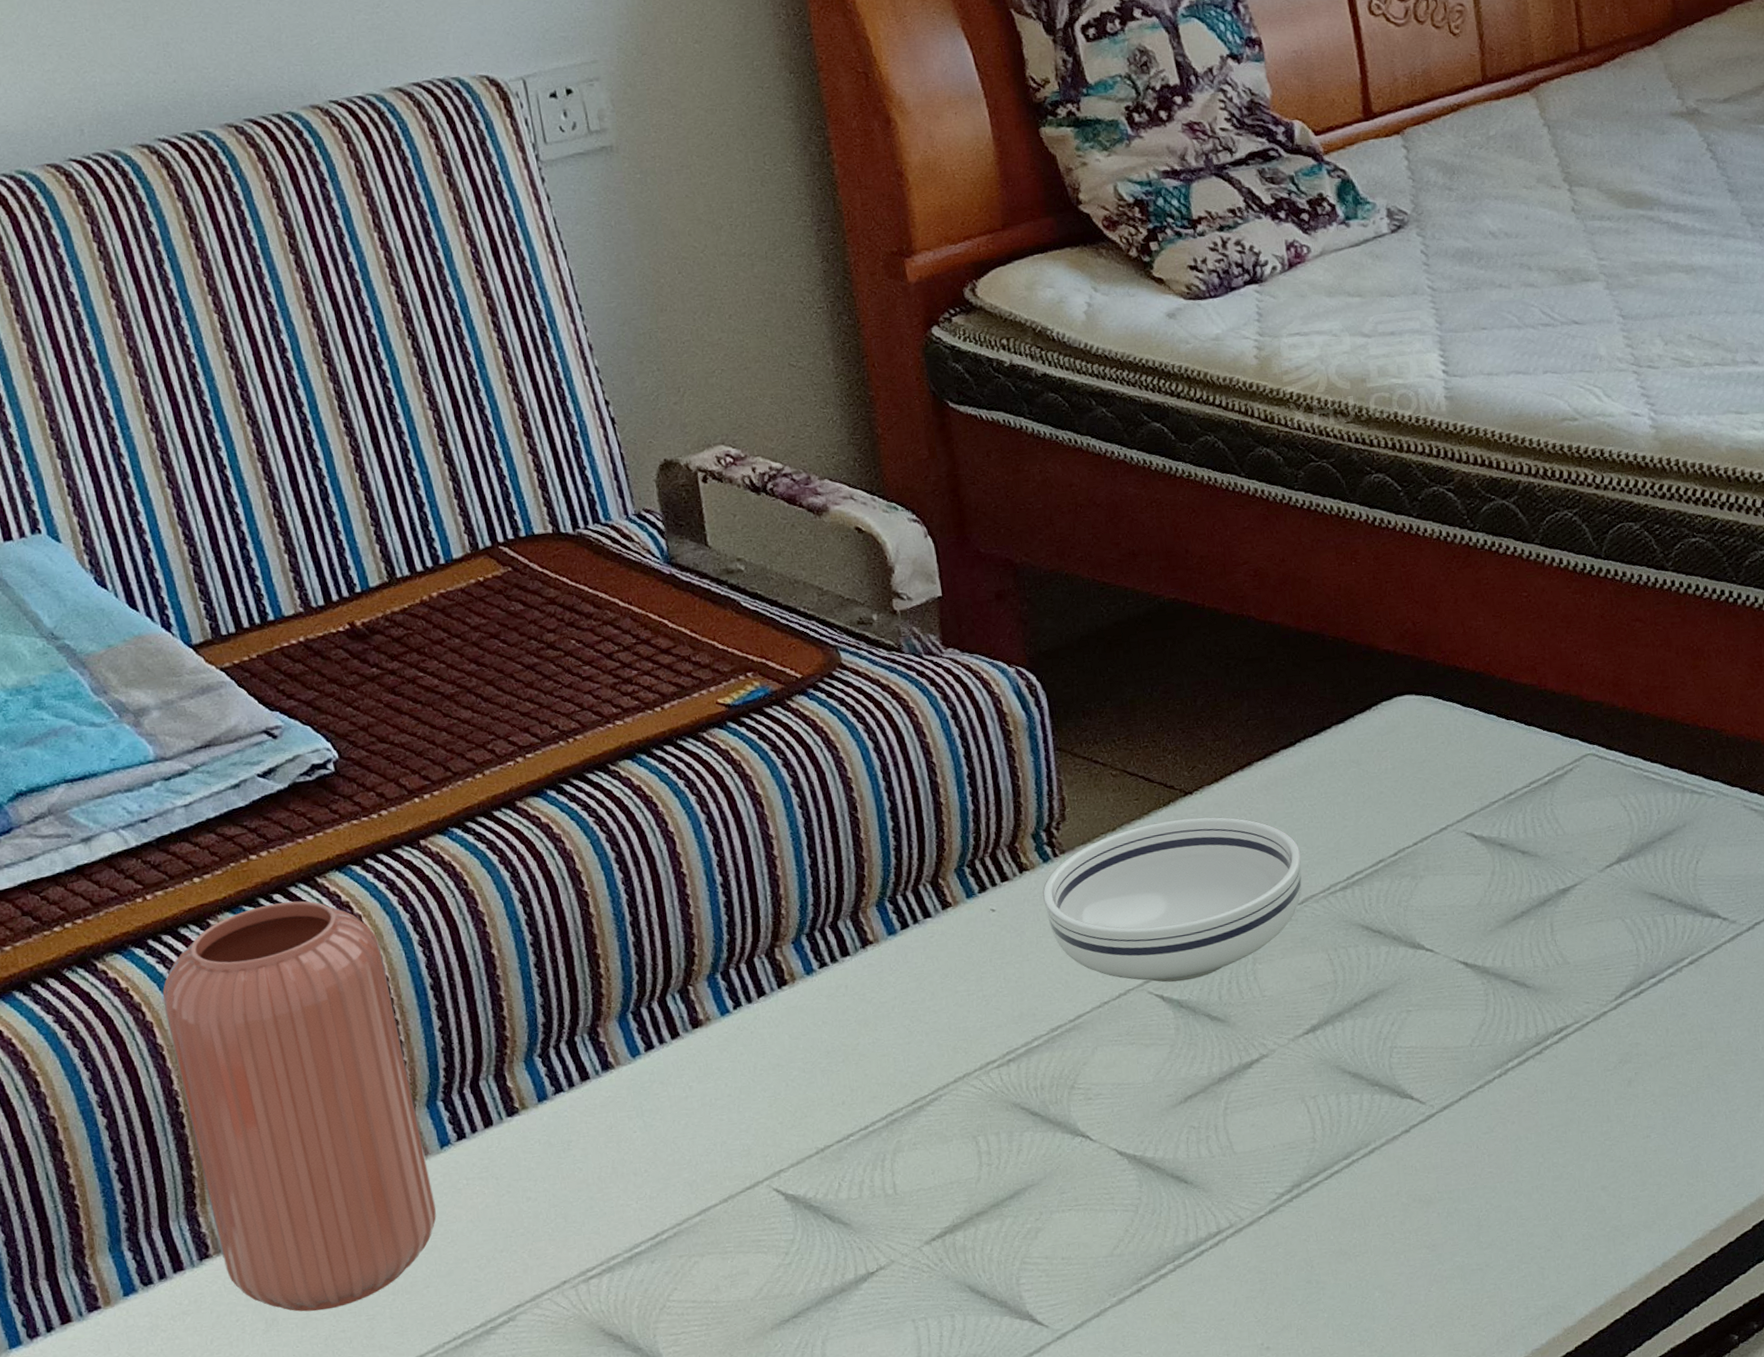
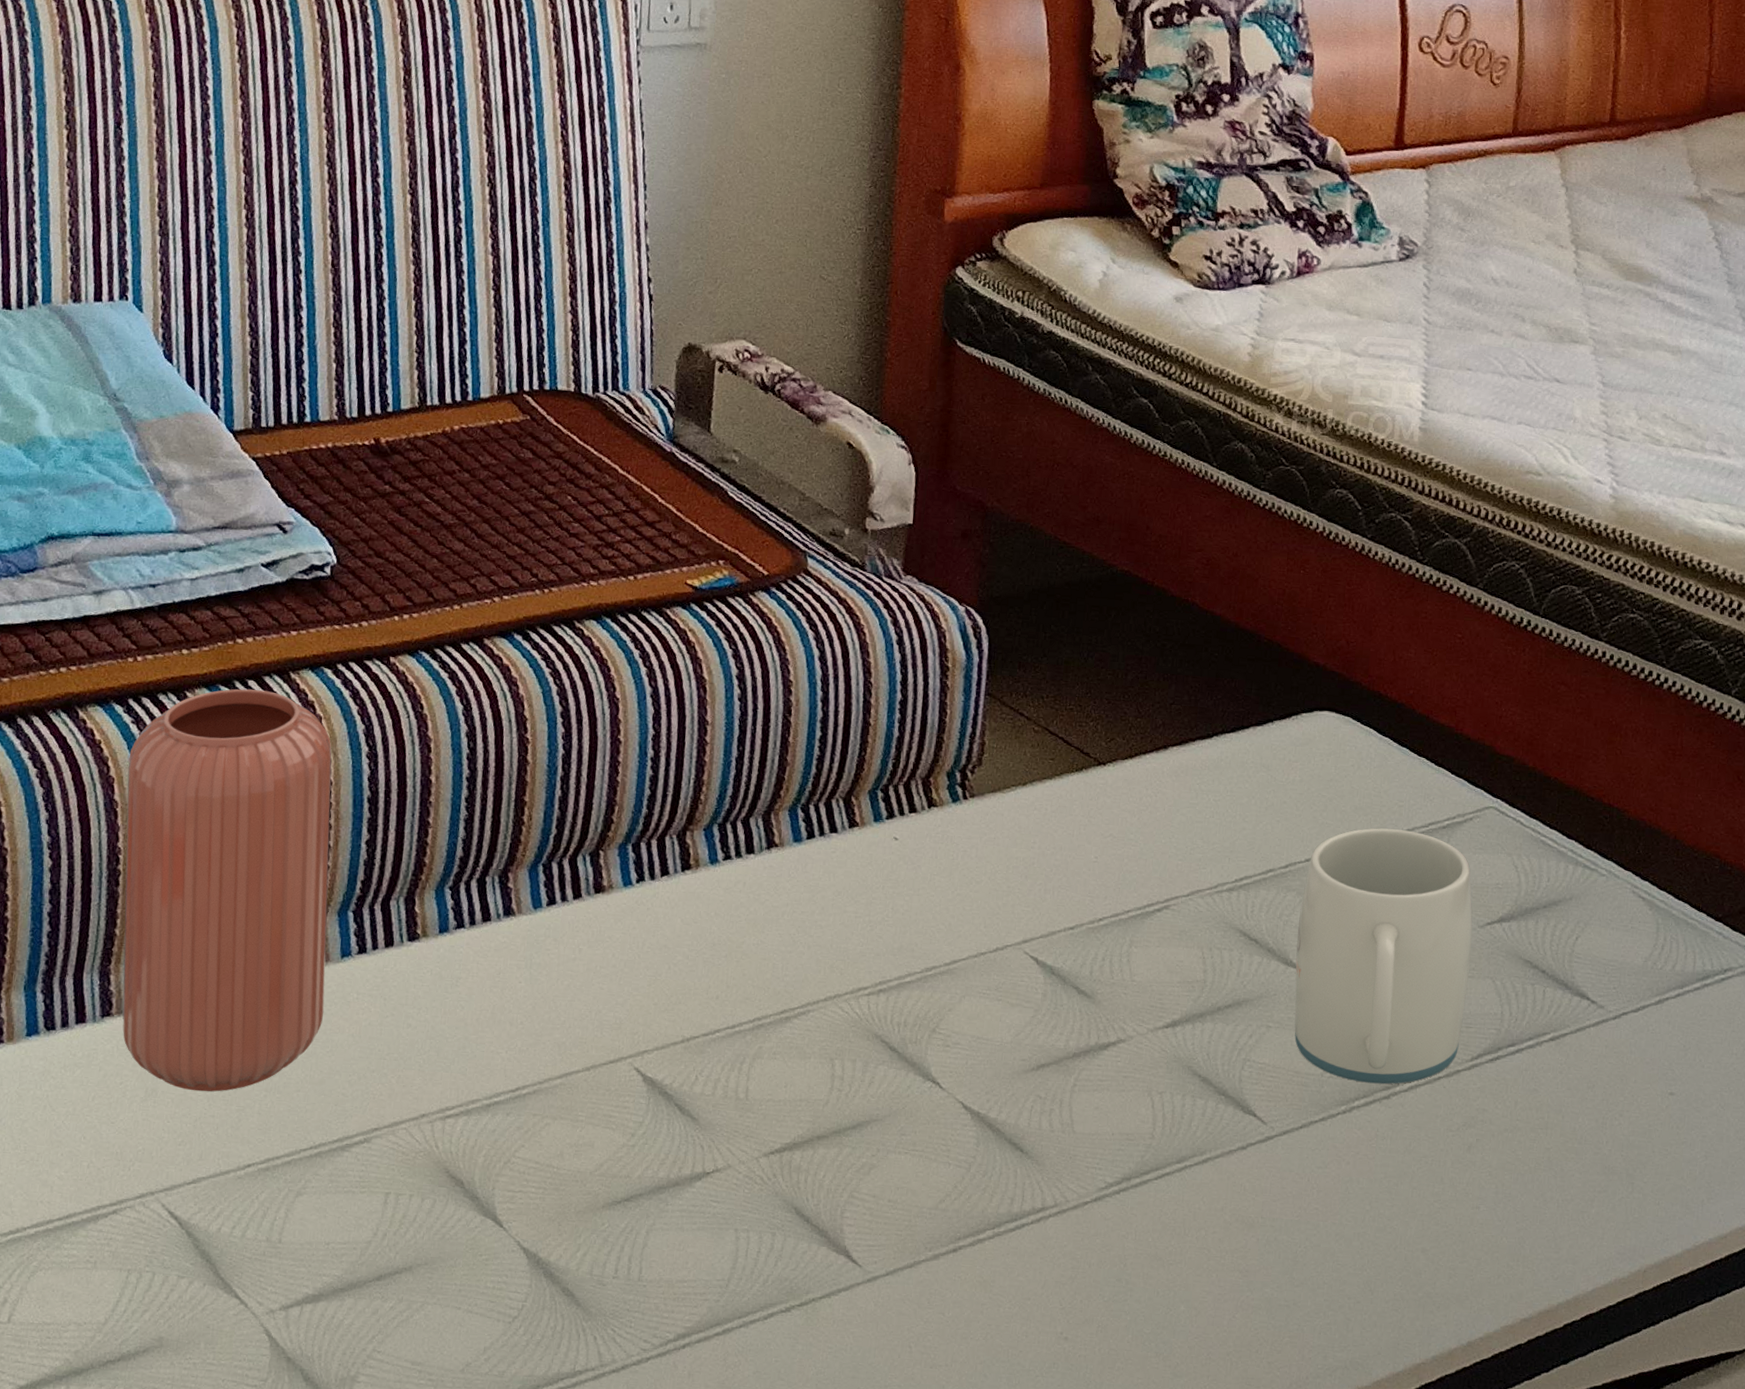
bowl: present [1042,816,1302,982] -> none [944,786,1197,949]
mug: none [1417,793,1601,1044] -> present [1294,828,1473,1084]

